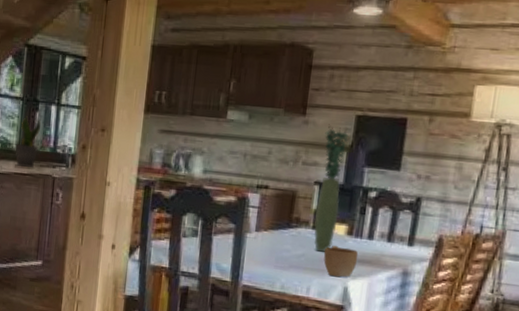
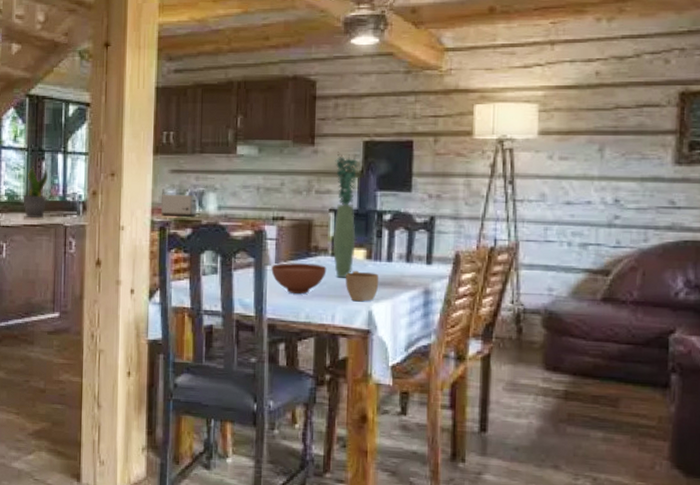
toaster: none [147,153,184,179] -> present [161,193,198,218]
bowl: none [251,231,306,264] -> present [271,263,327,294]

